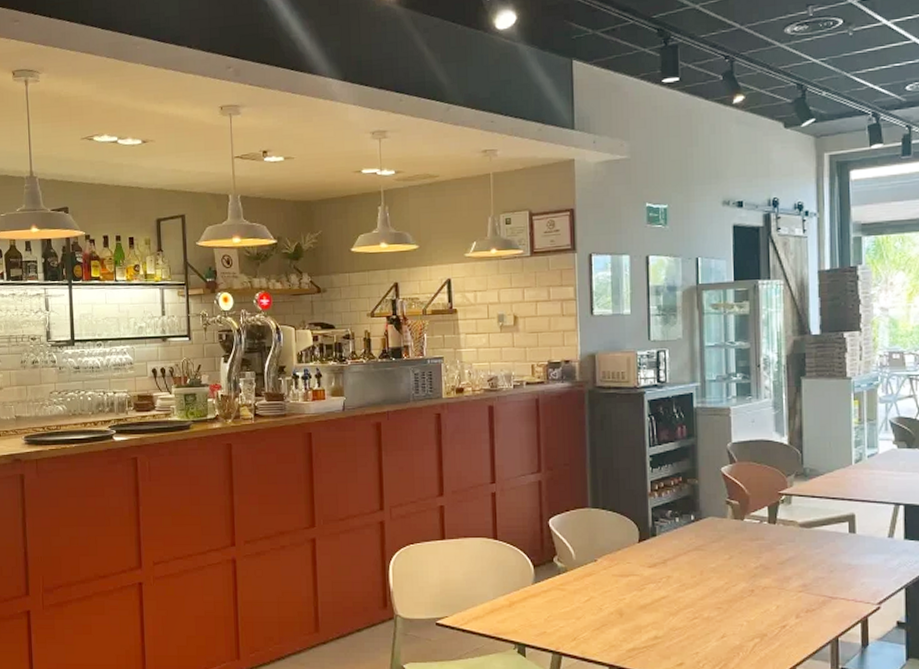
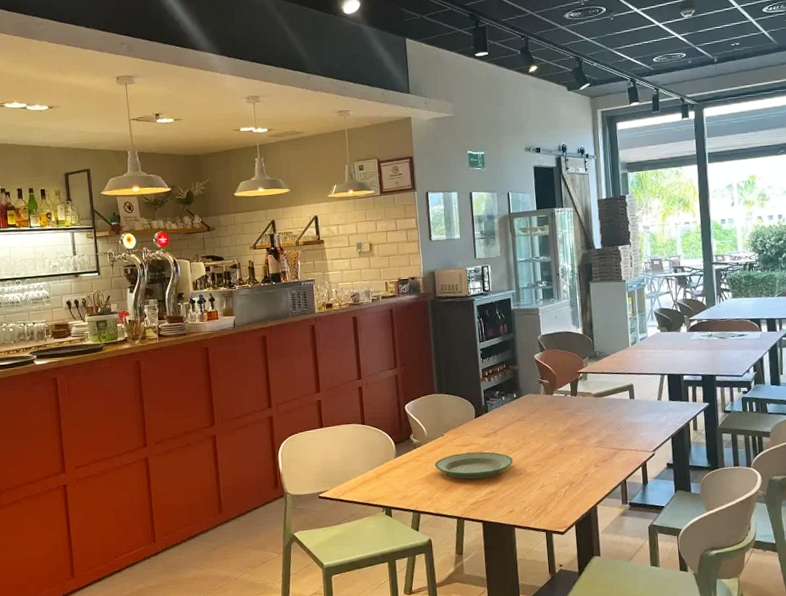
plate: none [583,585,686,619] -> present [435,451,513,480]

